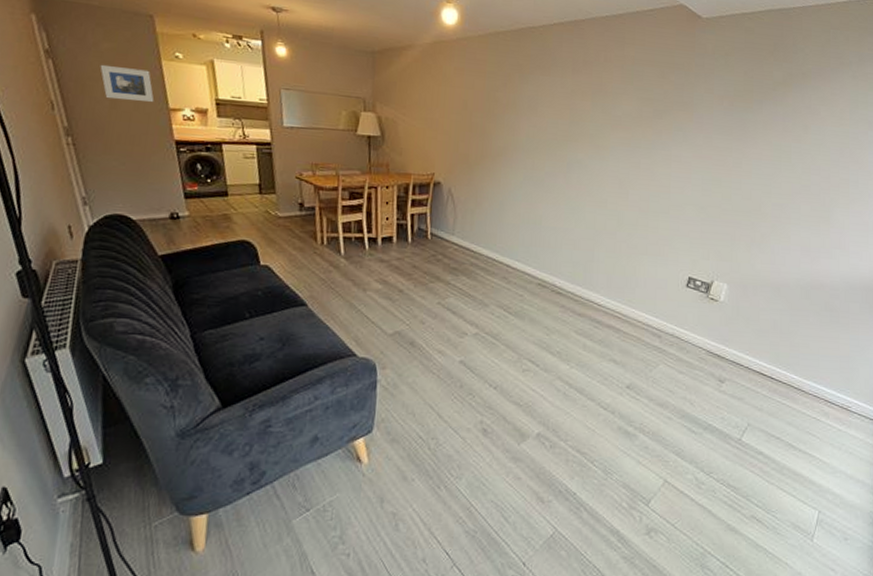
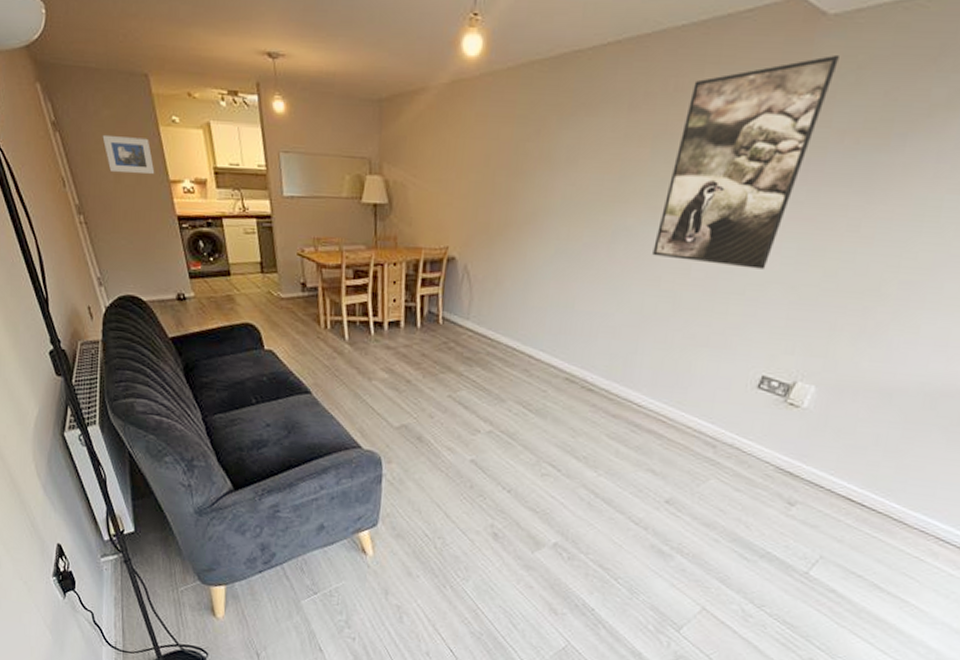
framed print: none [599,45,713,194] -> present [652,55,839,269]

